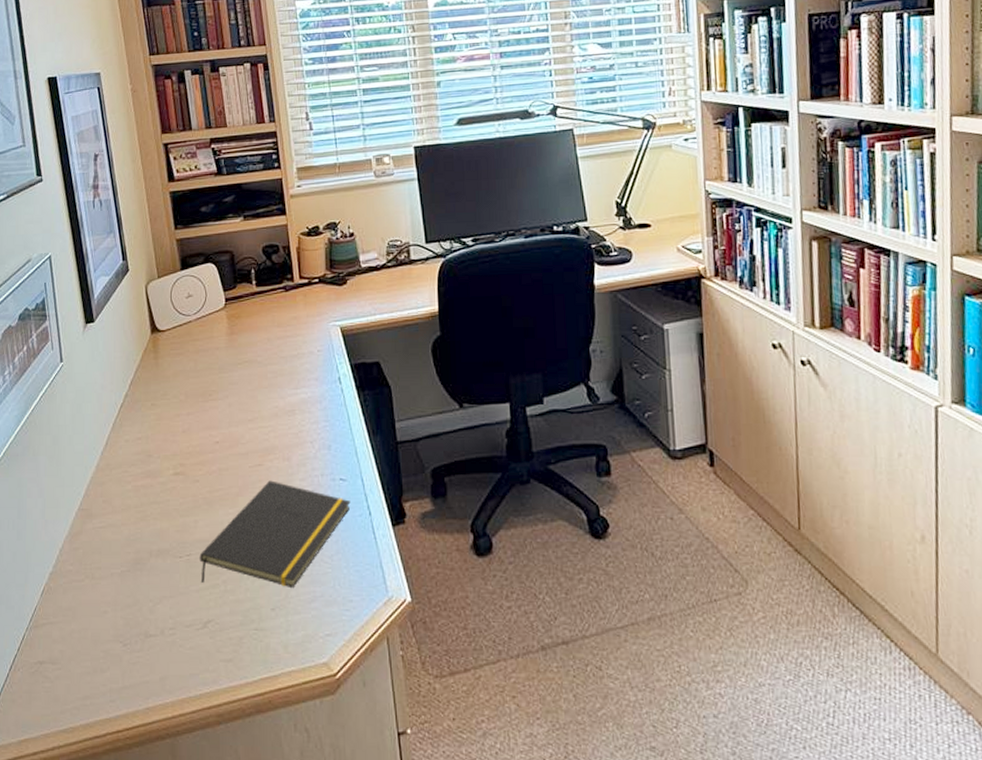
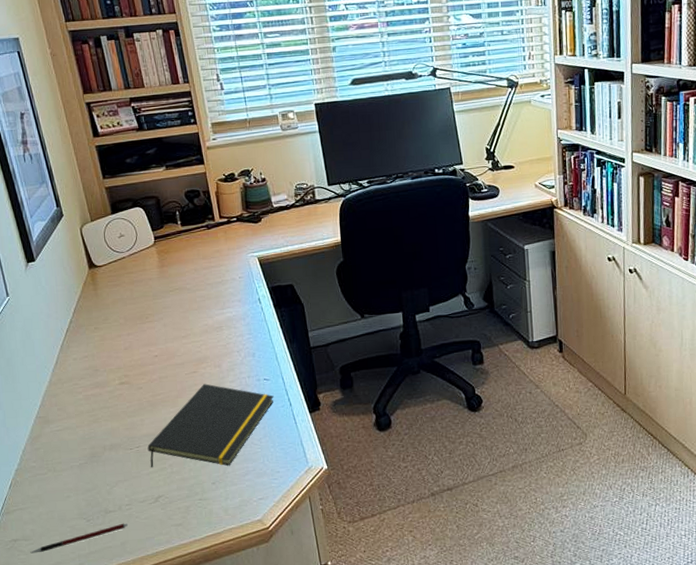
pen: none [56,652,170,682] -> present [30,523,129,554]

